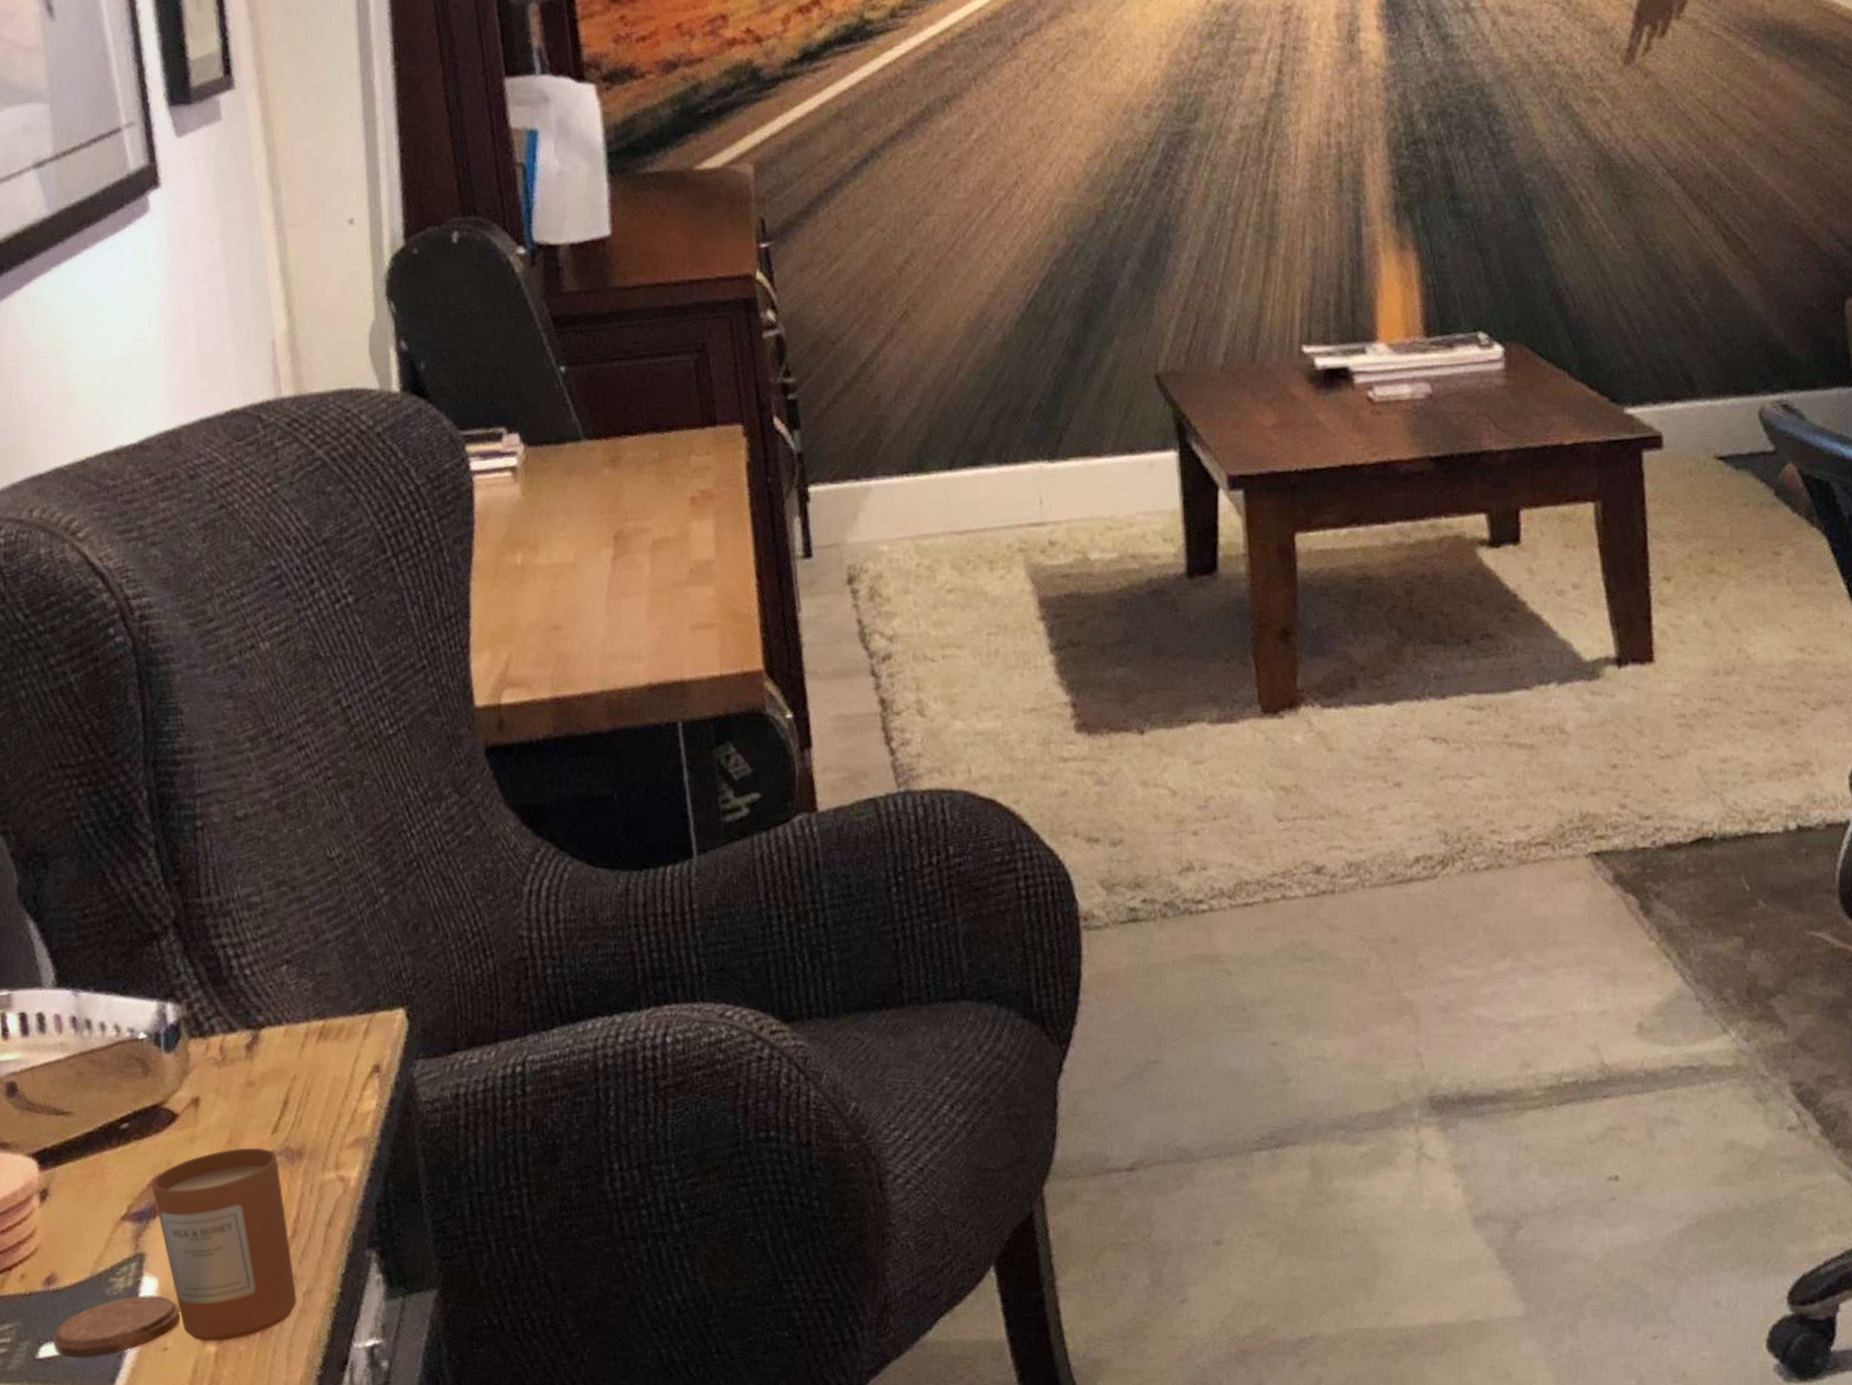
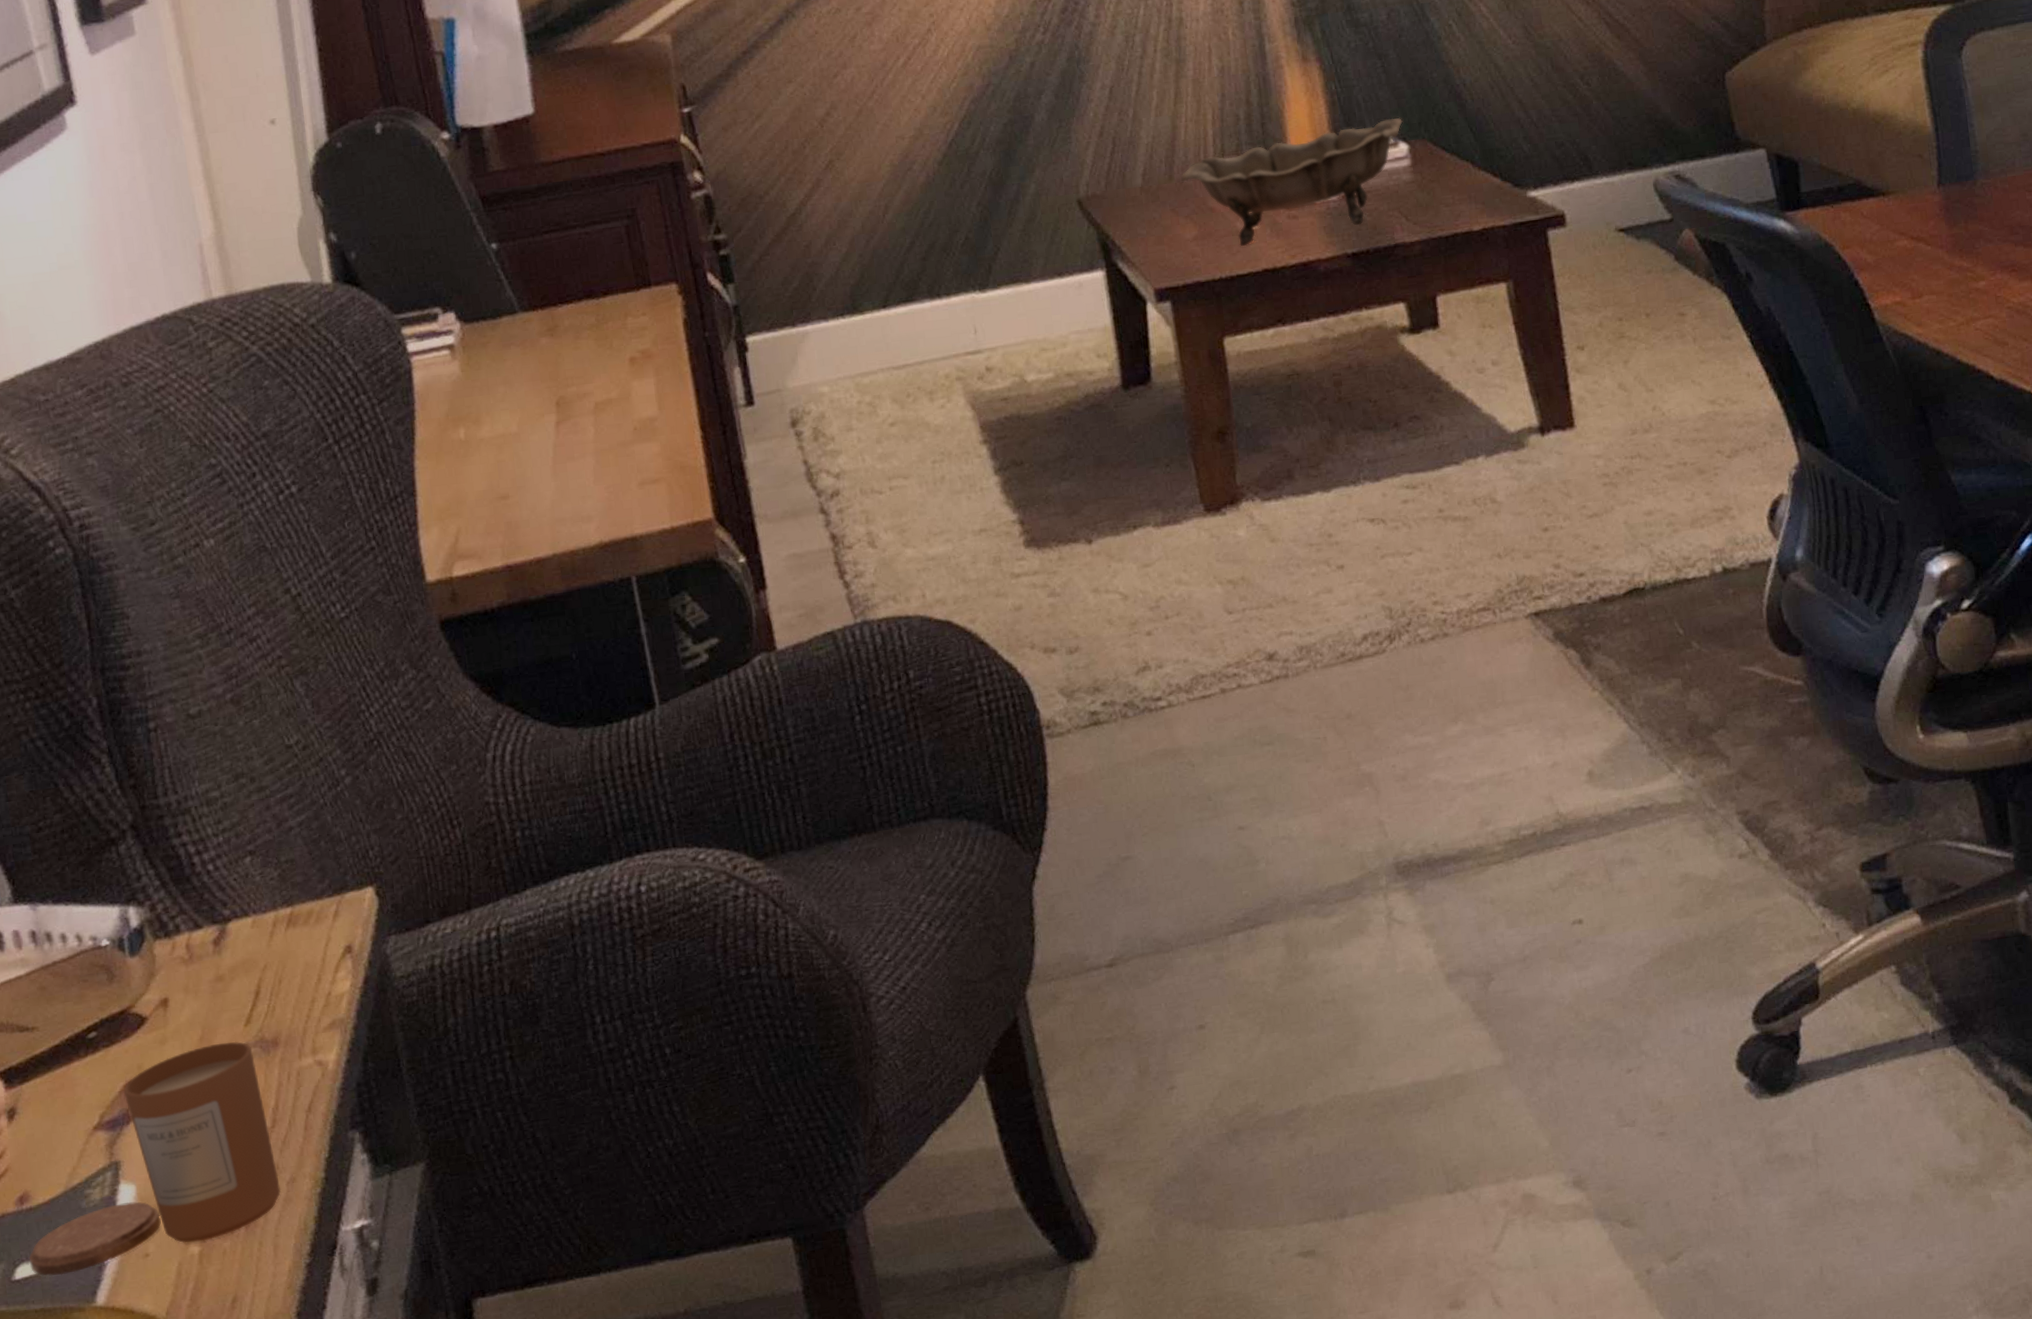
decorative bowl: none [1263,317,1499,439] -> present [1180,118,1403,246]

